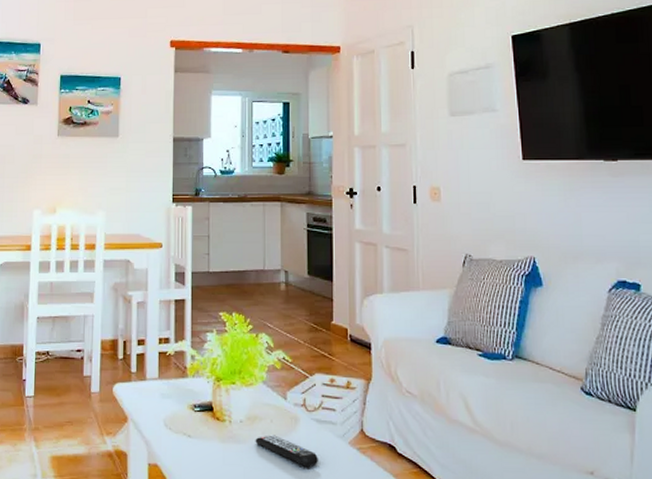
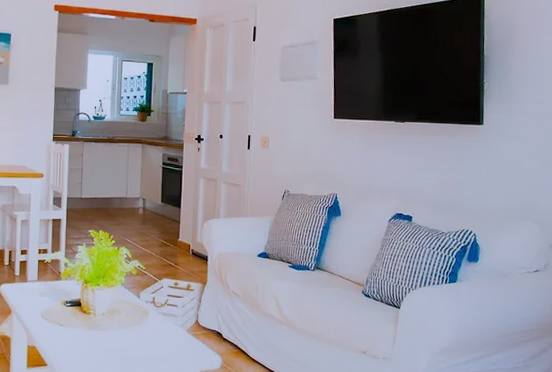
remote control: present [255,435,318,468] -> none [113,324,162,349]

